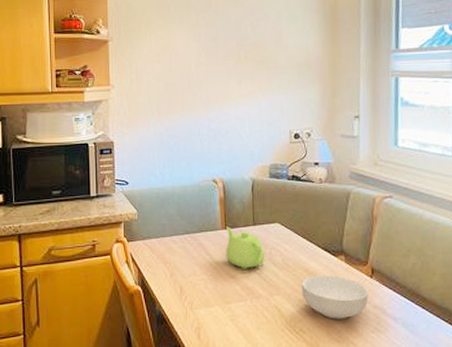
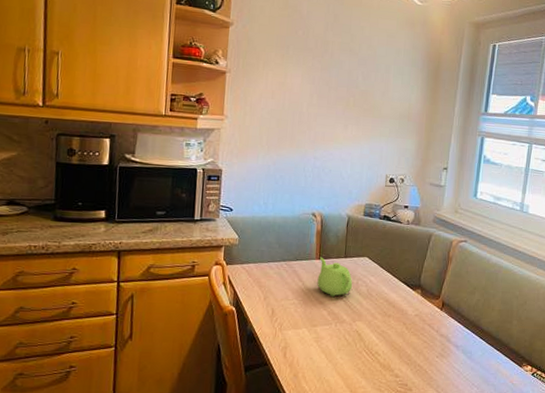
cereal bowl: present [301,275,369,319] -> none [380,305,438,345]

